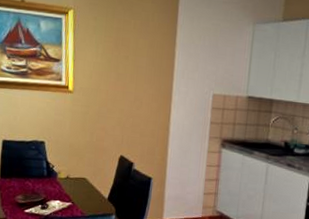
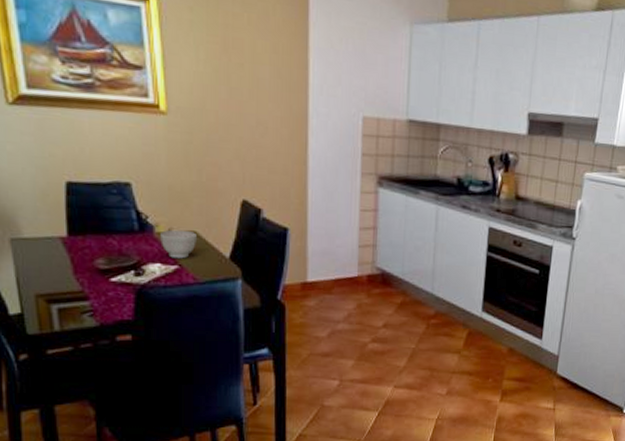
bowl: none [61,176,86,198] -> present [160,229,196,259]

